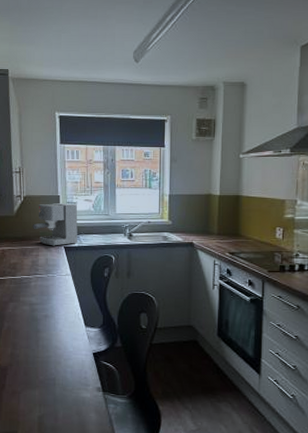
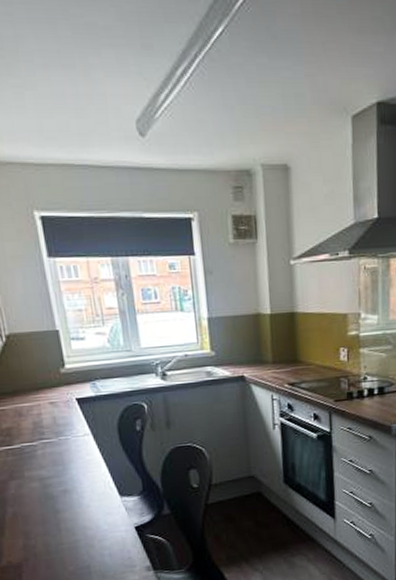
coffee maker: present [32,203,78,246] -> none [25,339,94,400]

